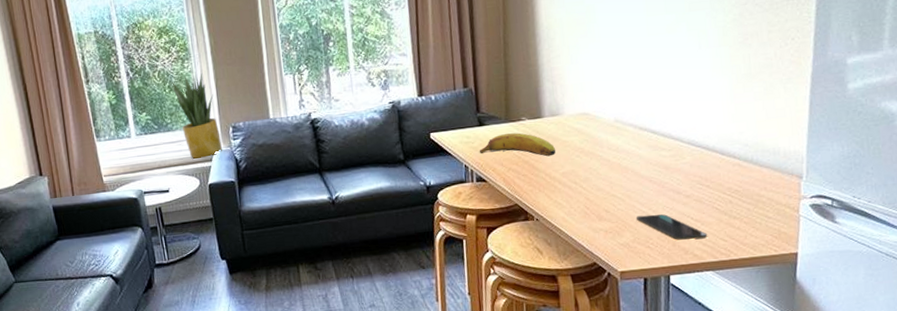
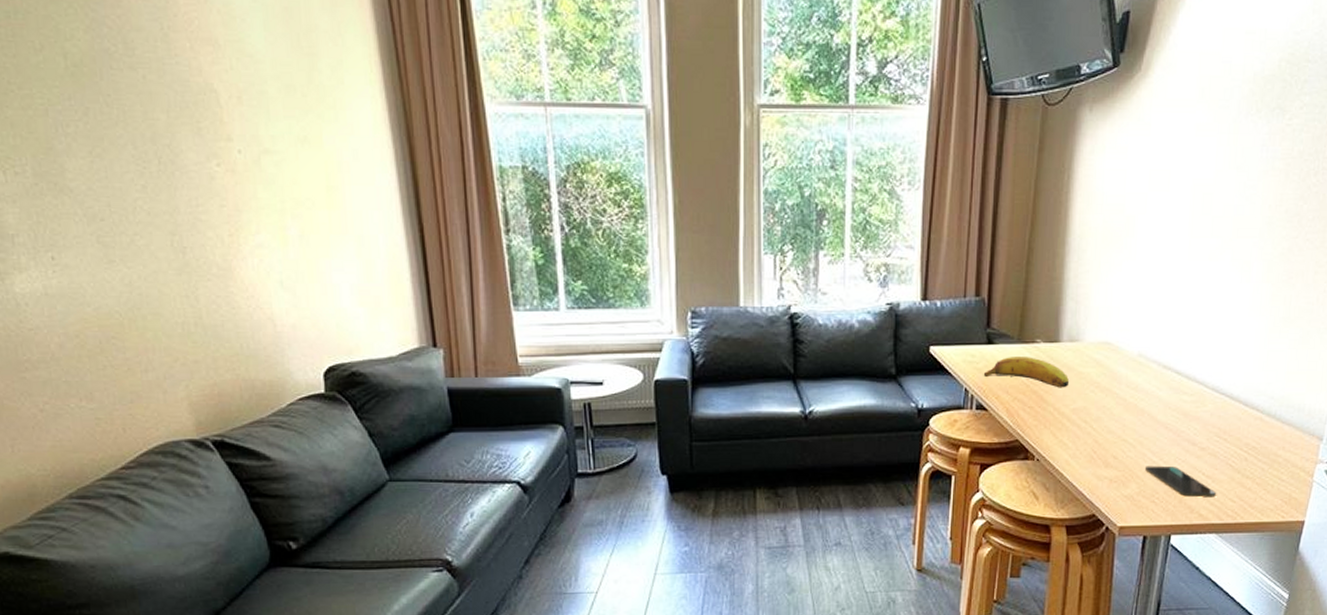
planter: present [169,72,222,159] -> none [616,236,676,348]

